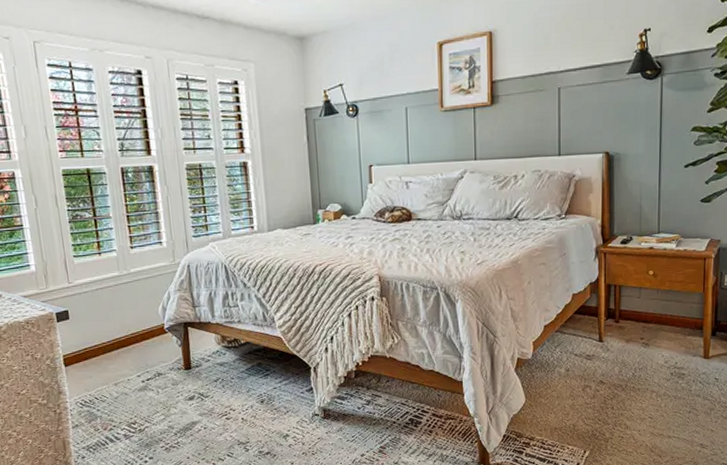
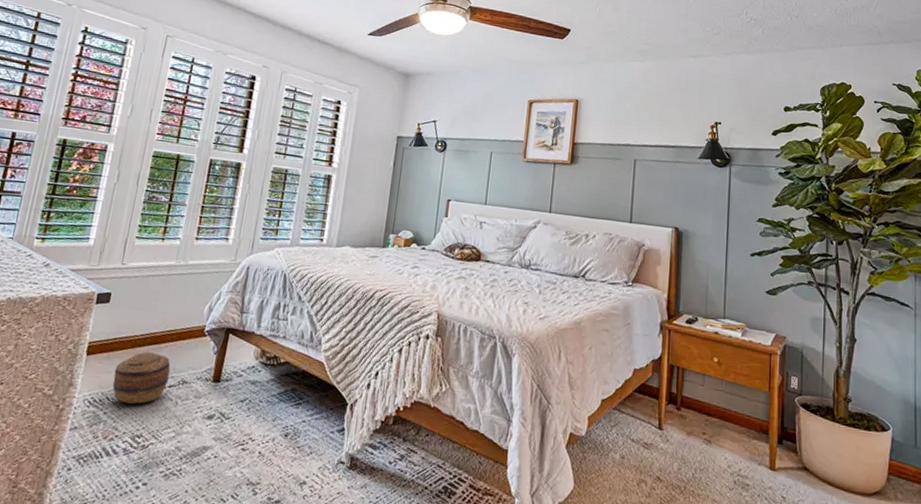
basket: none [94,354,145,399] -> present [112,352,171,404]

